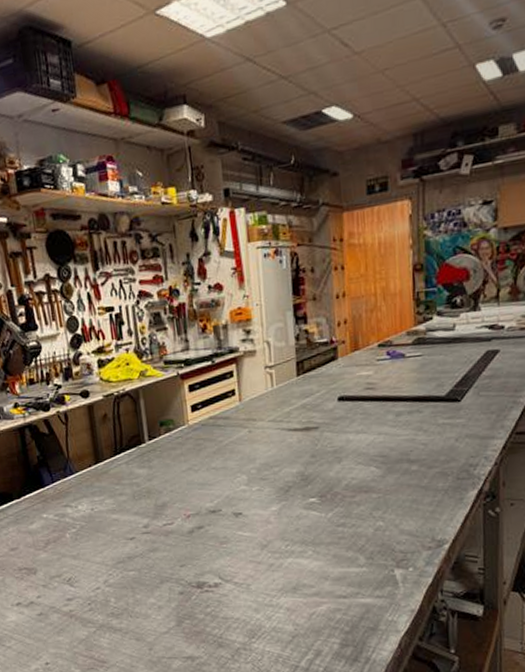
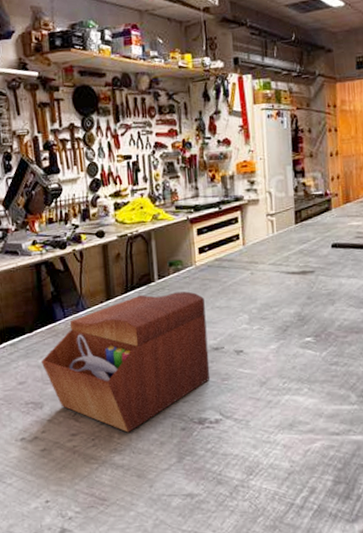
sewing box: none [31,452,208,597] -> present [41,291,210,433]

